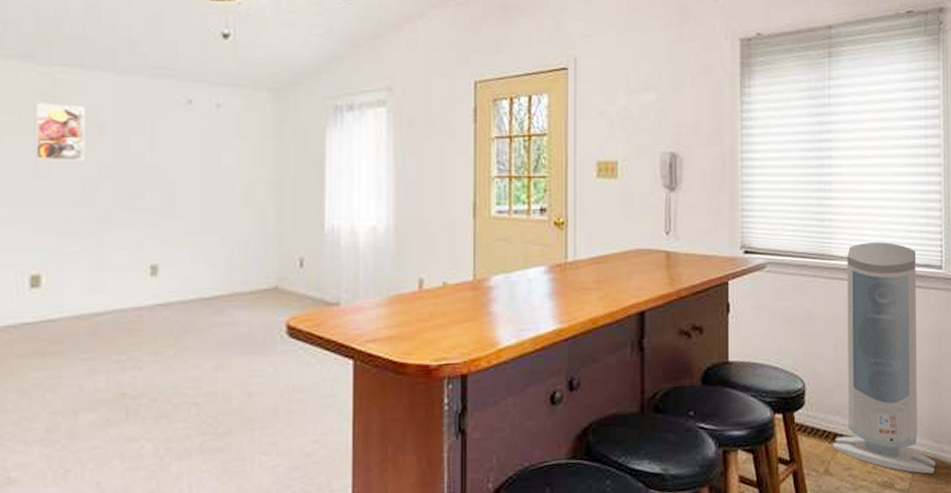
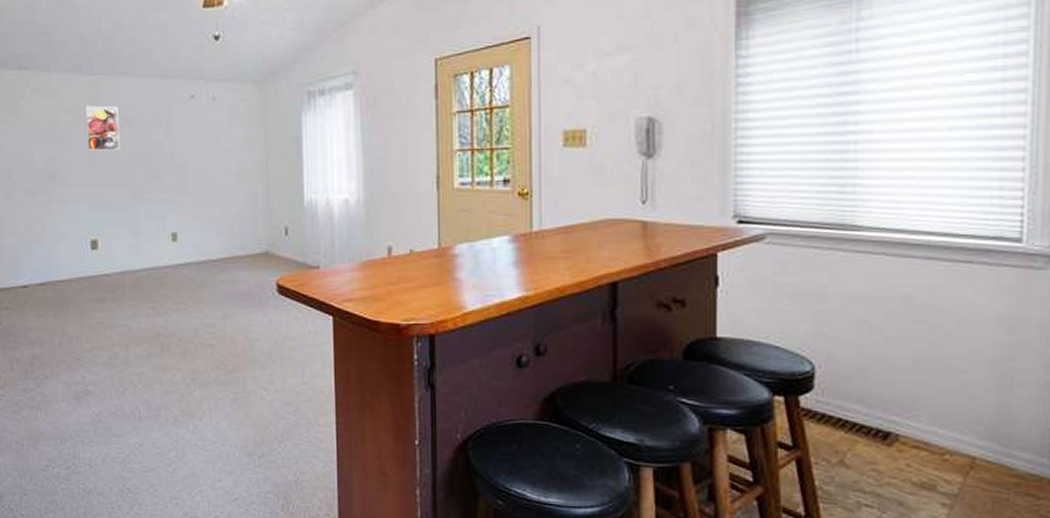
air purifier: present [832,242,936,474] -> none [850,210,1000,481]

